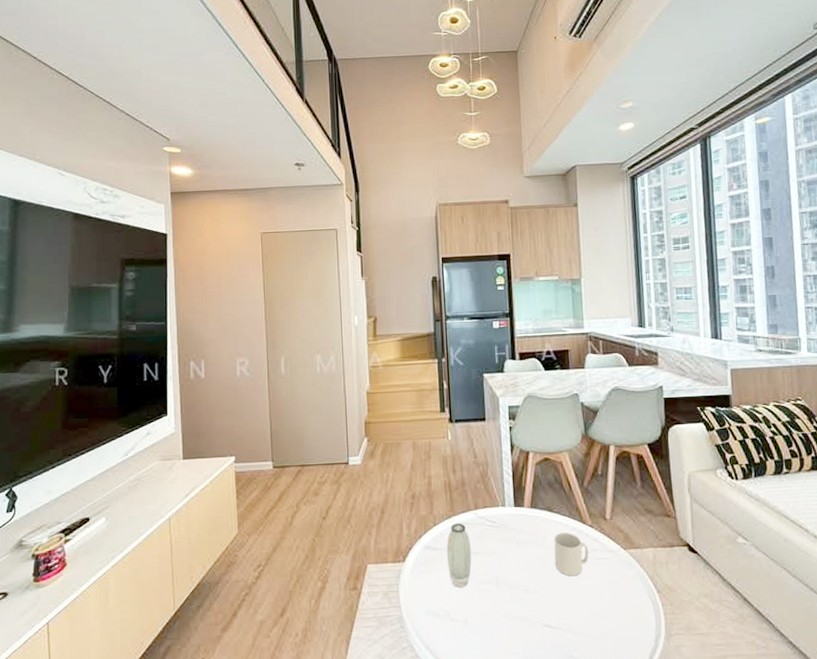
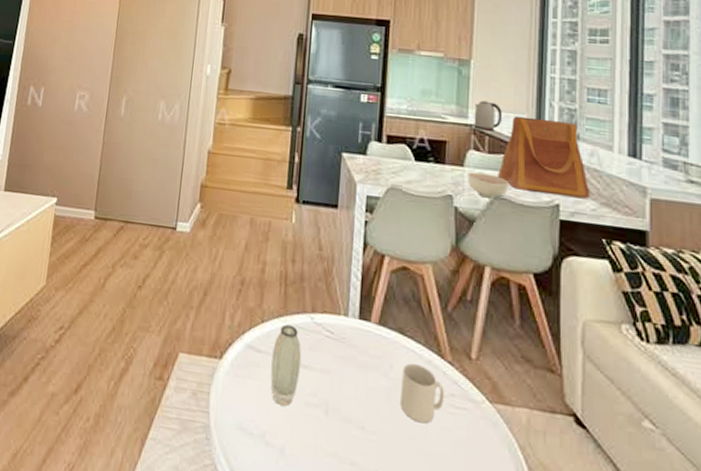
kettle: none [588,311,612,336] -> present [474,100,503,131]
bowl: none [588,371,622,391] -> present [467,172,509,199]
tote bag: none [612,319,685,380] -> present [498,116,590,199]

